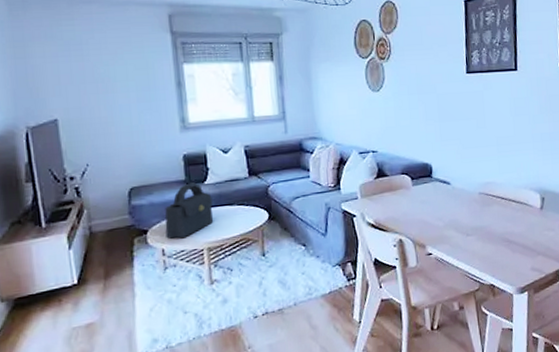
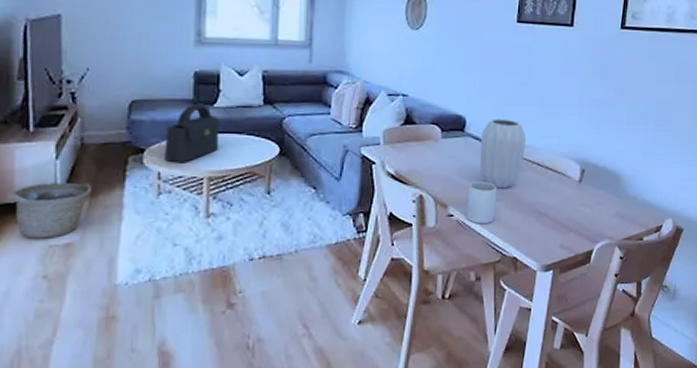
basket: none [33,267,104,324] -> present [11,183,91,239]
mug: none [441,219,470,259] -> present [466,181,497,224]
vase: none [448,161,489,225] -> present [480,118,527,189]

